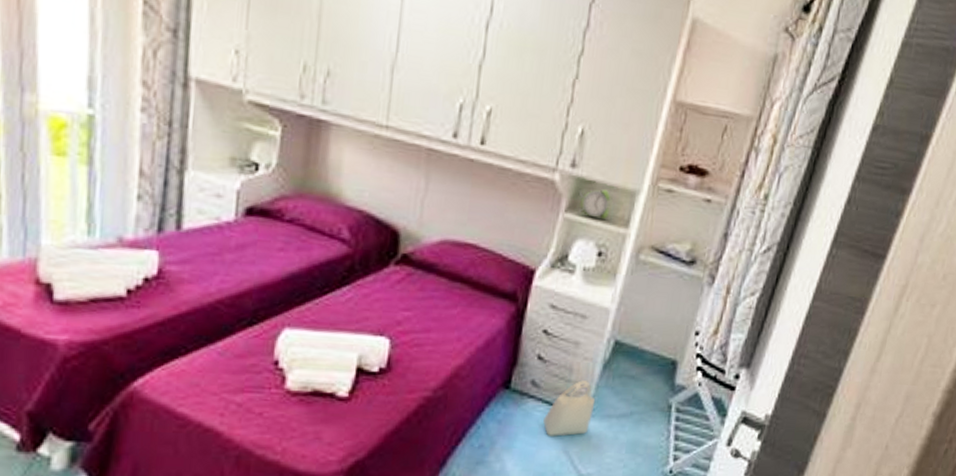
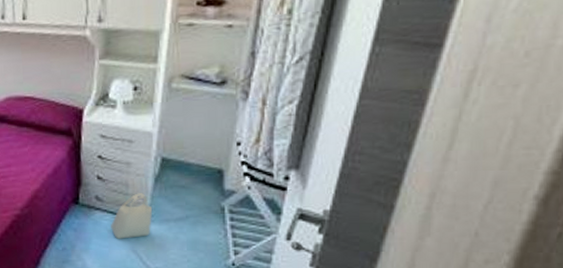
alarm clock: present [577,189,615,220] -> none [109,35,142,61]

